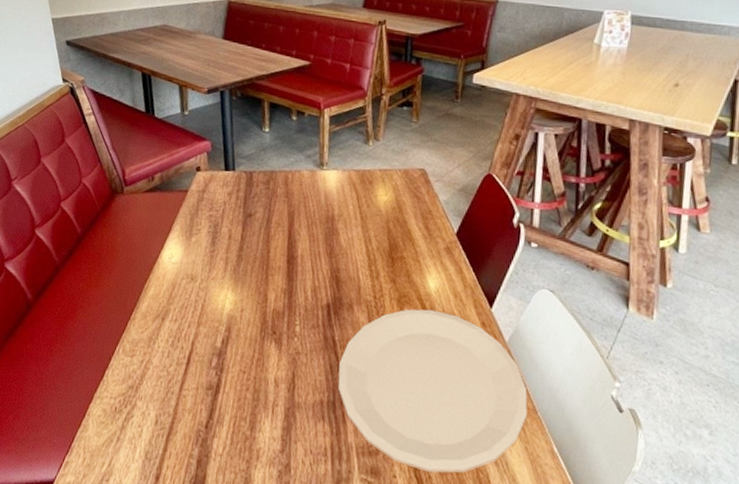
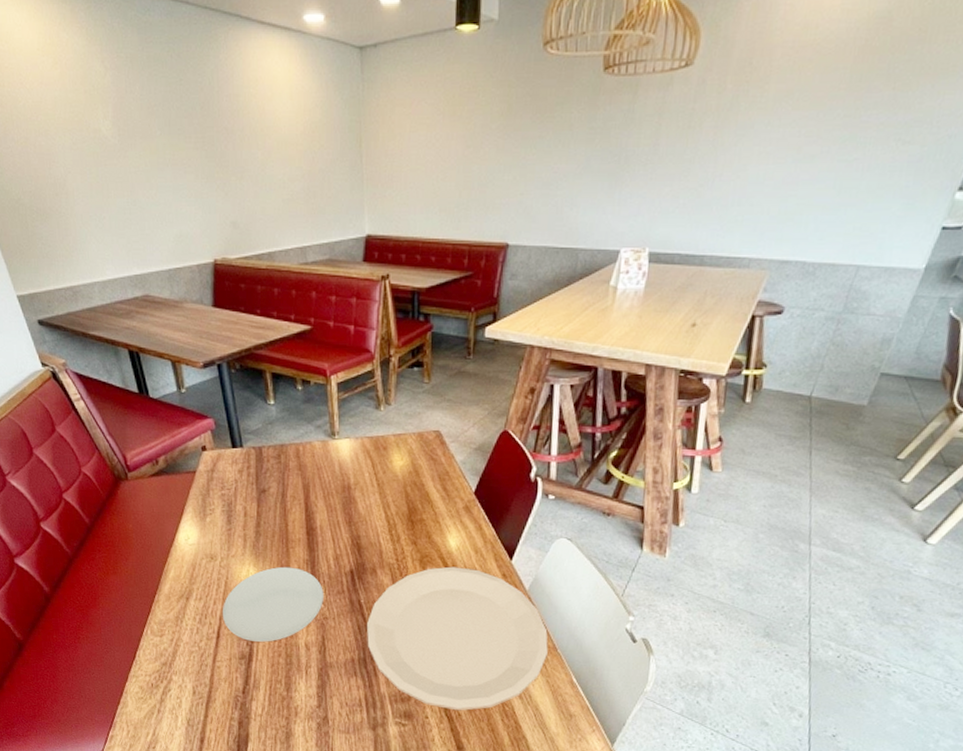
plate: none [194,294,298,374] -> present [222,566,323,642]

